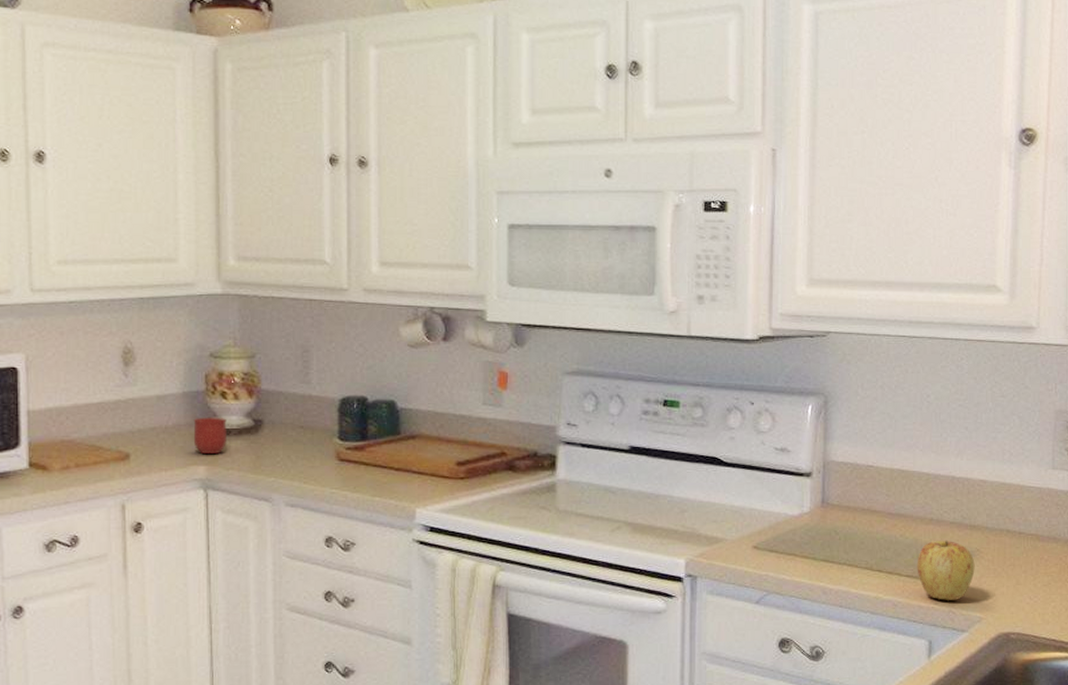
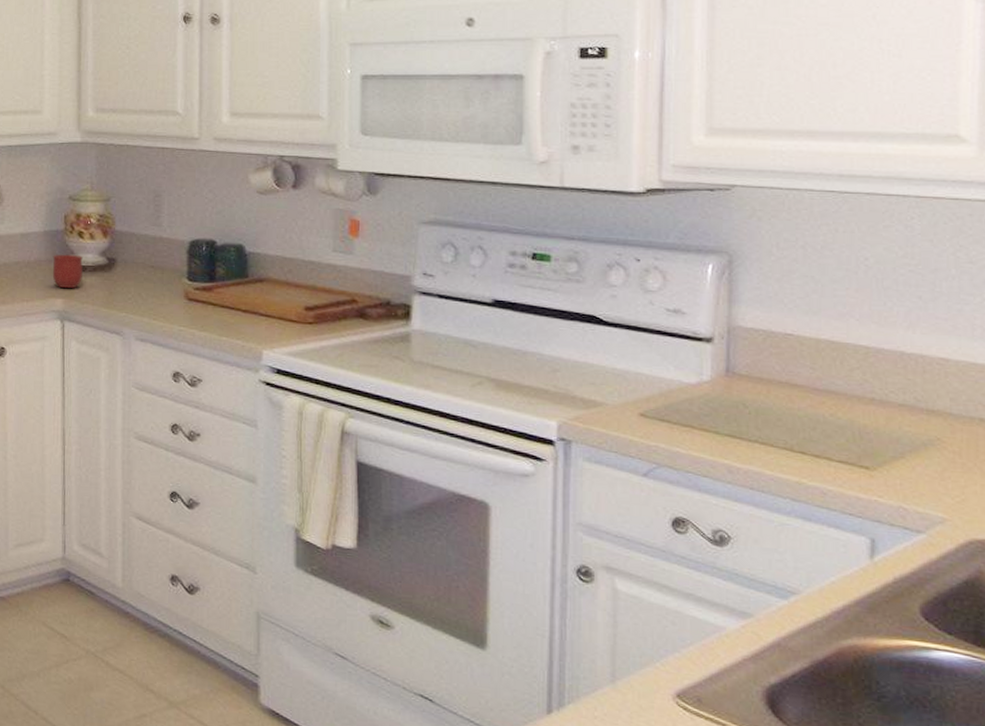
apple: present [917,540,975,600] -> none [853,424,935,495]

